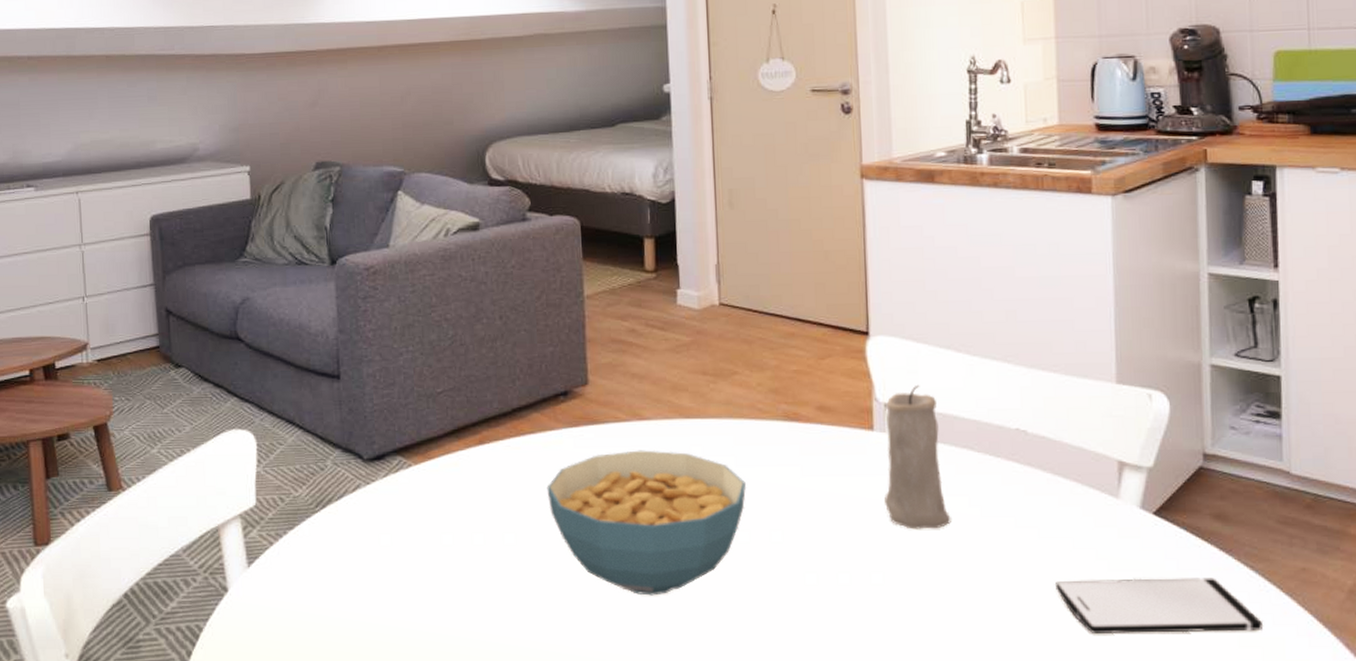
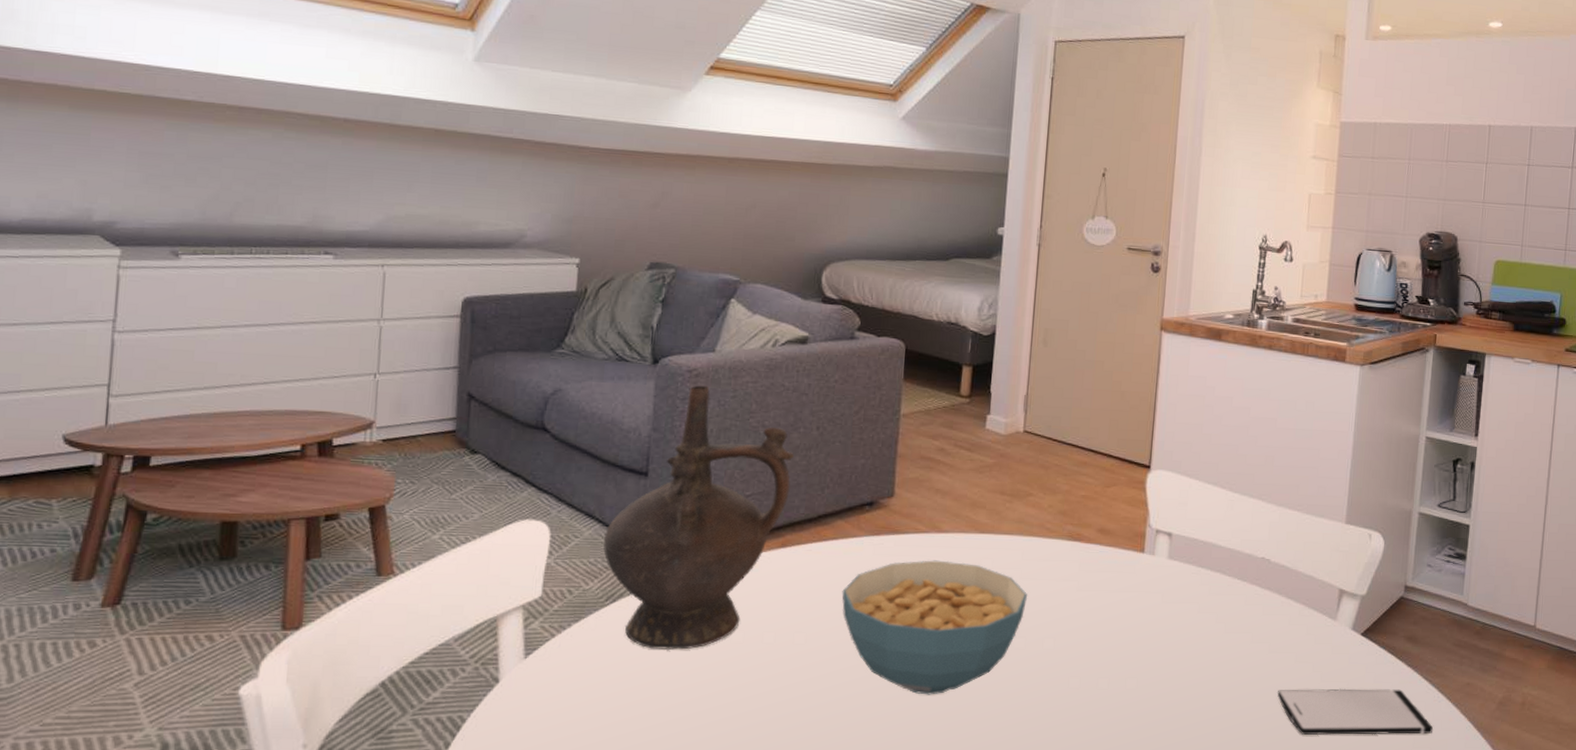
ceremonial vessel: none [307,282,481,554] -> present [603,385,795,650]
candle: present [885,384,951,529] -> none [1146,515,1200,642]

